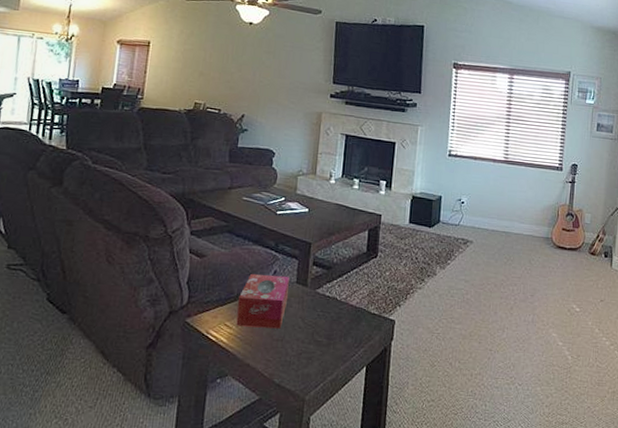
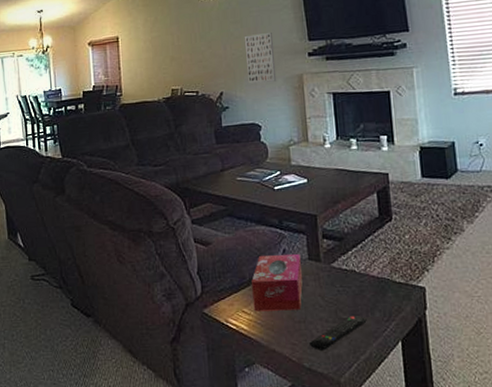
wall art: none [270,66,301,115] -> present [244,32,277,85]
remote control: none [283,338,339,369] -> present [310,315,367,350]

